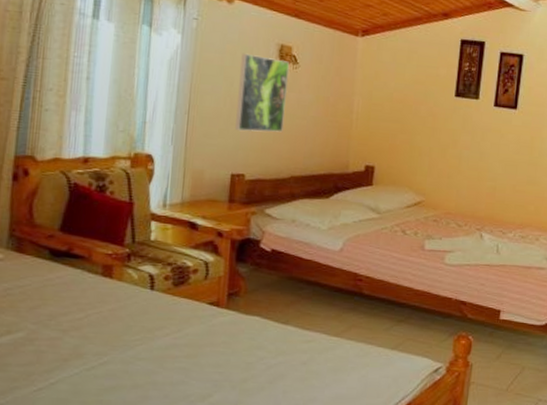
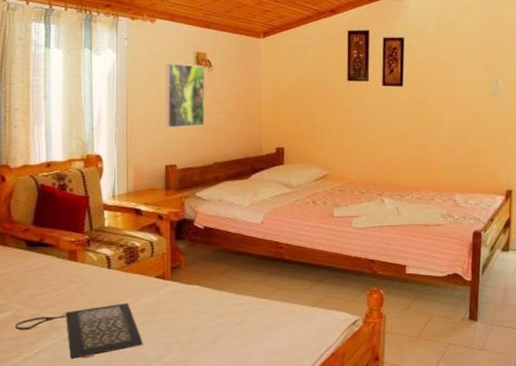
clutch bag: none [28,331,187,393] -> present [15,303,144,359]

